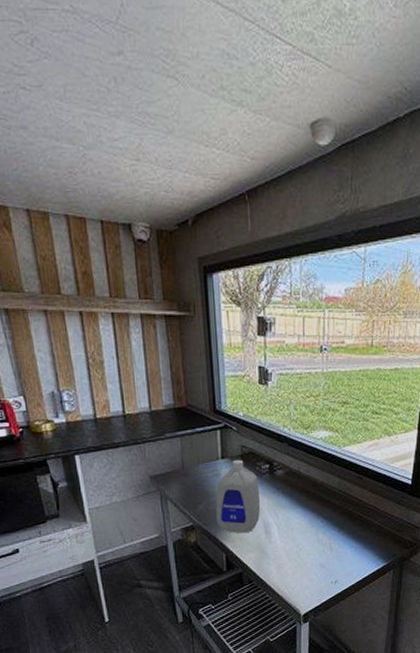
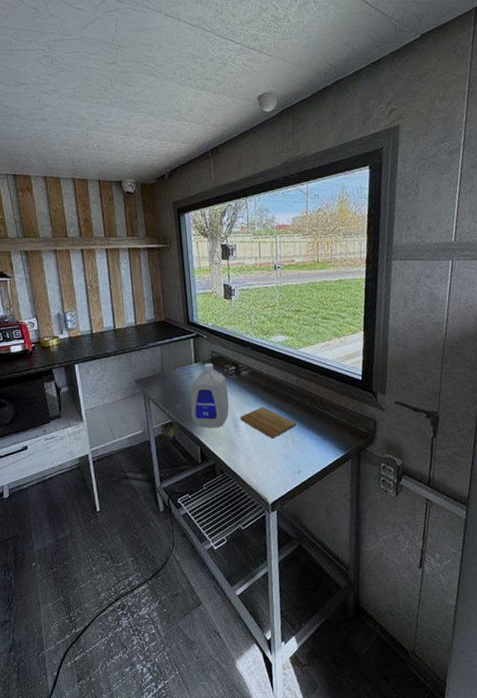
cutting board: none [272,511,335,547] -> present [240,406,296,439]

